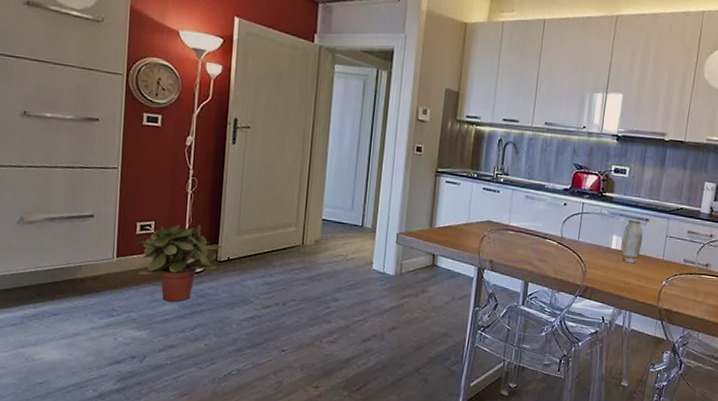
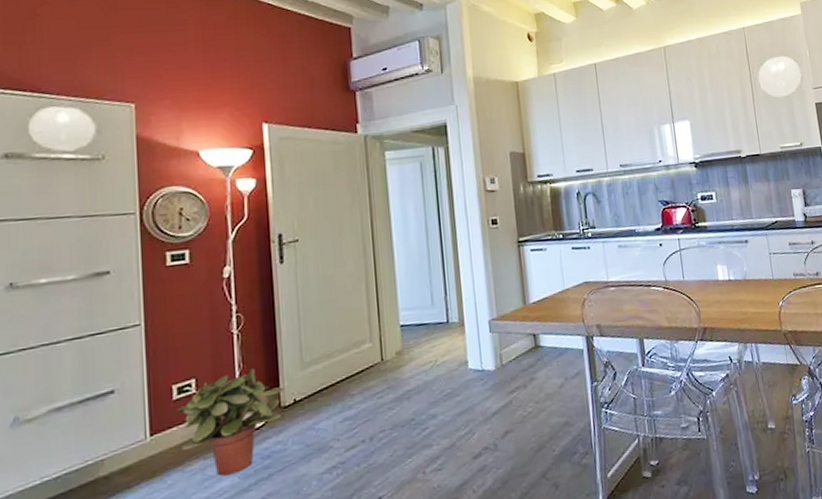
vase: present [621,219,643,264] -> none [726,244,749,291]

